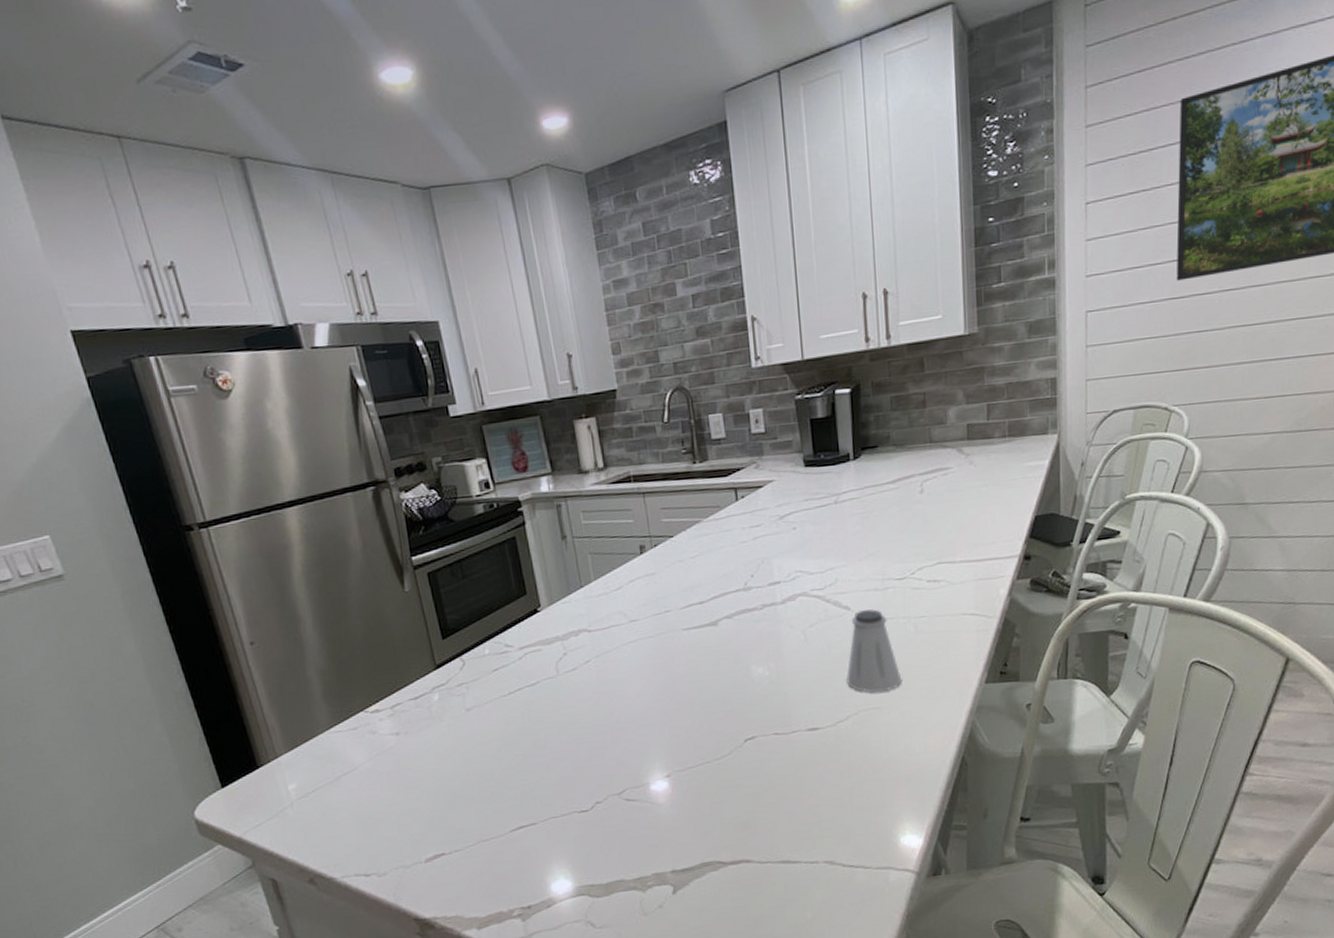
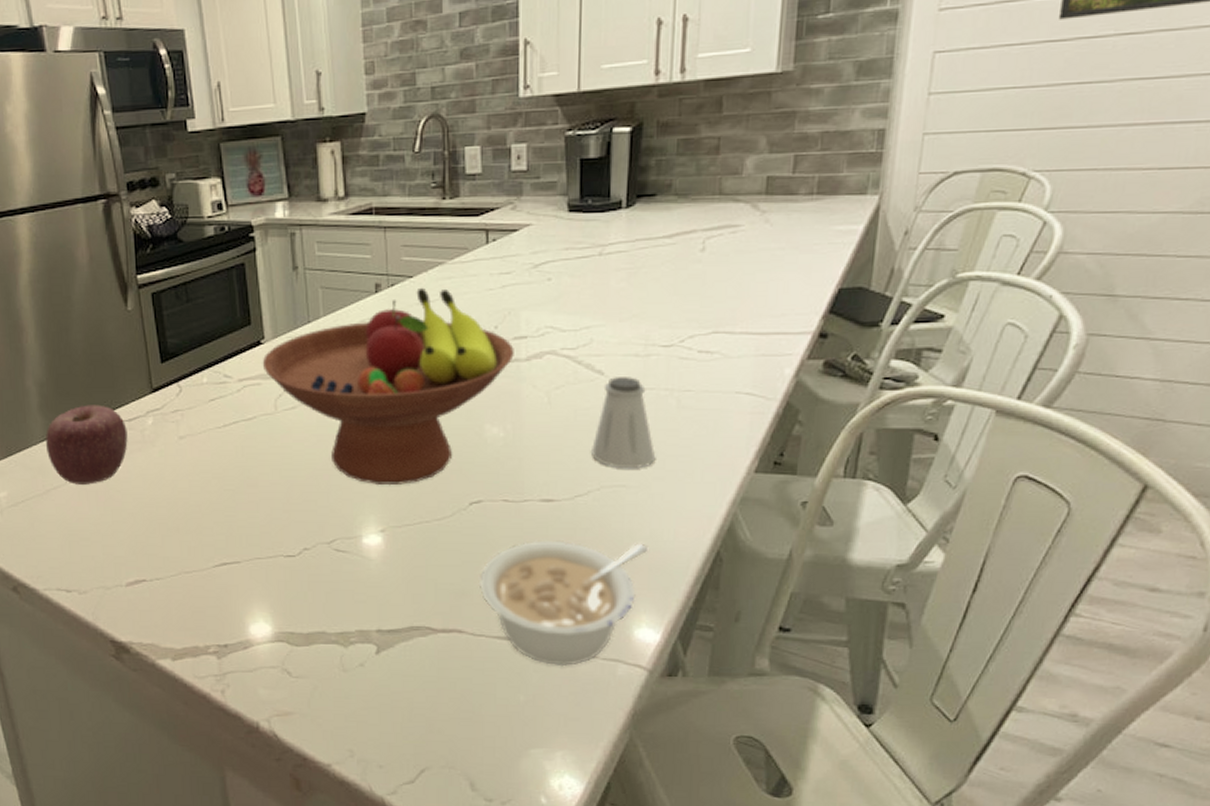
apple: none [331,686,416,768] -> present [46,404,128,485]
fruit bowl: none [540,545,771,733] -> present [262,287,514,486]
legume: none [759,757,905,881] -> present [478,540,649,667]

